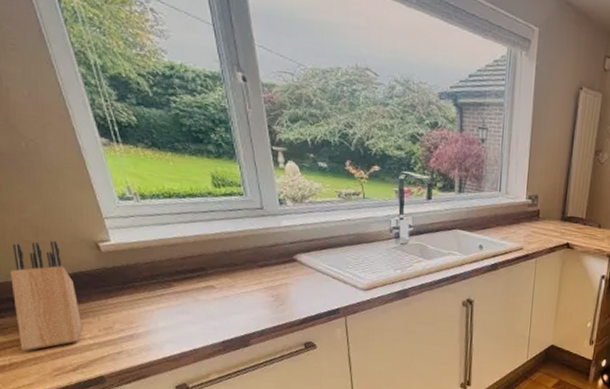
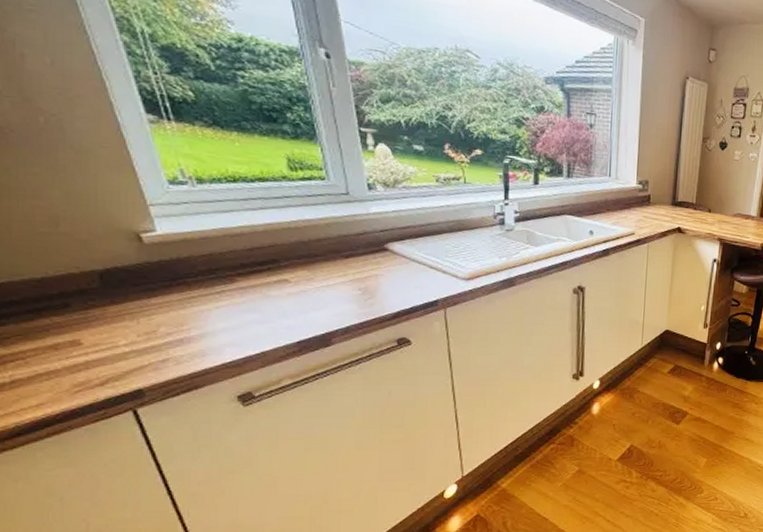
knife block: present [10,240,82,351] -> none [17,231,114,364]

